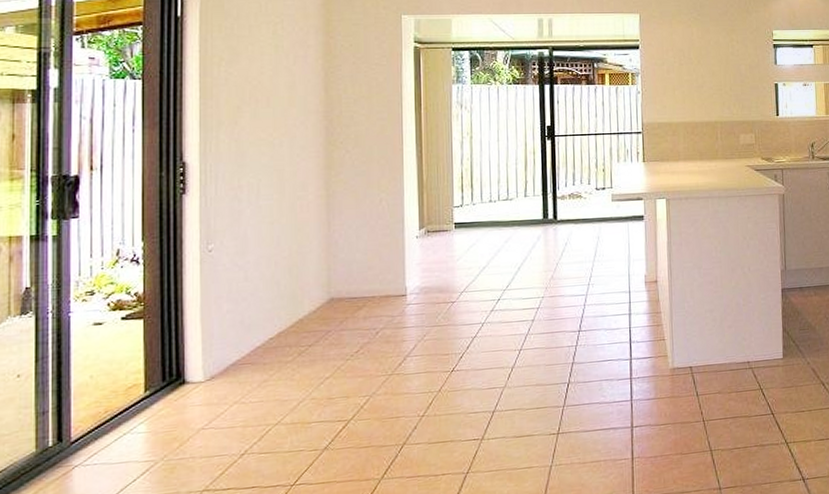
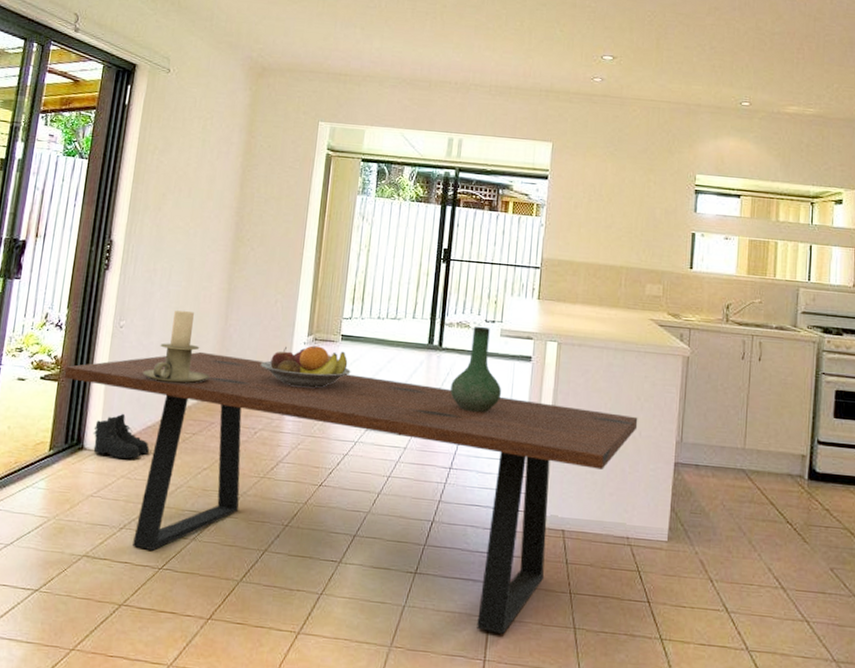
dining table: none [150,254,746,471] -> present [64,351,638,635]
boots: none [194,338,263,386] -> present [93,413,150,460]
candle holder: none [243,223,319,300] -> present [143,310,210,384]
fruit bowl: none [373,237,469,280] -> present [261,345,351,388]
vase: none [570,194,620,276] -> present [450,326,502,413]

